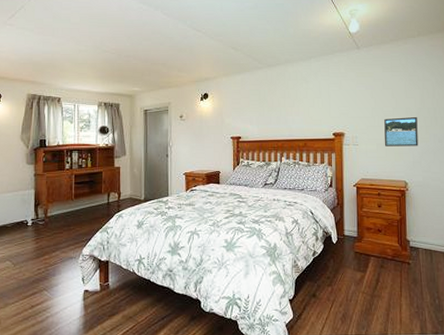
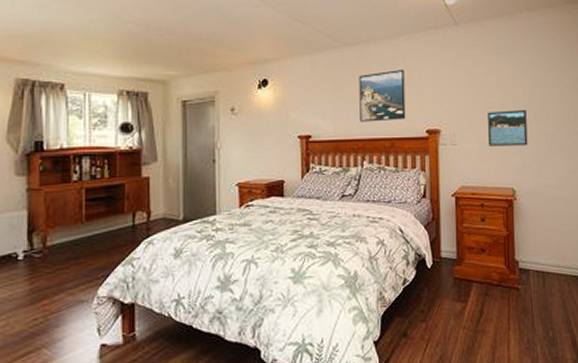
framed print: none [279,84,316,126] -> present [359,69,406,122]

